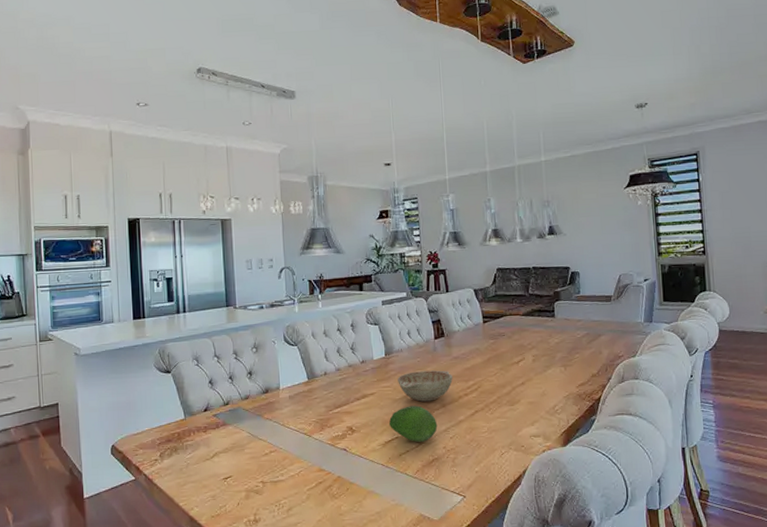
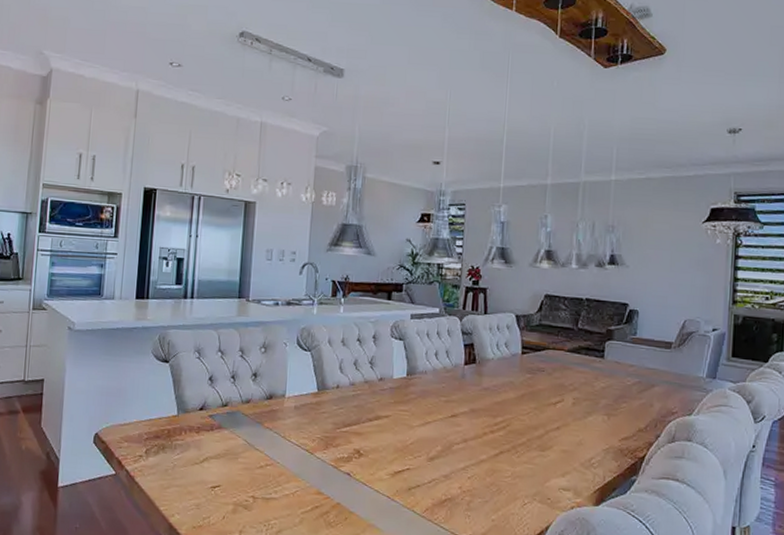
fruit: present [388,405,438,442] -> none [401,435,456,478]
decorative bowl: present [397,370,453,402] -> none [417,397,479,434]

